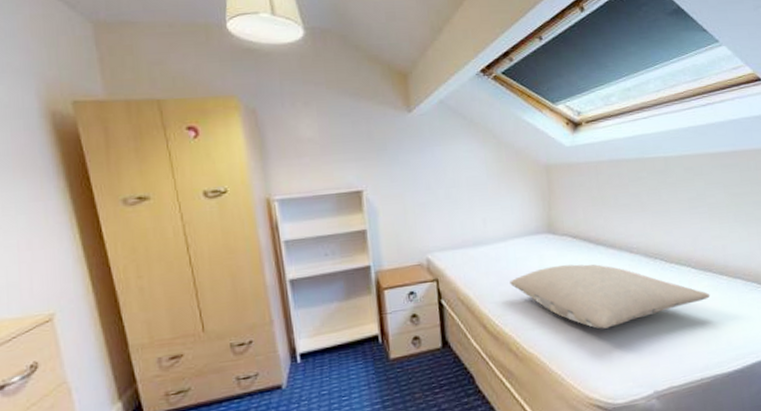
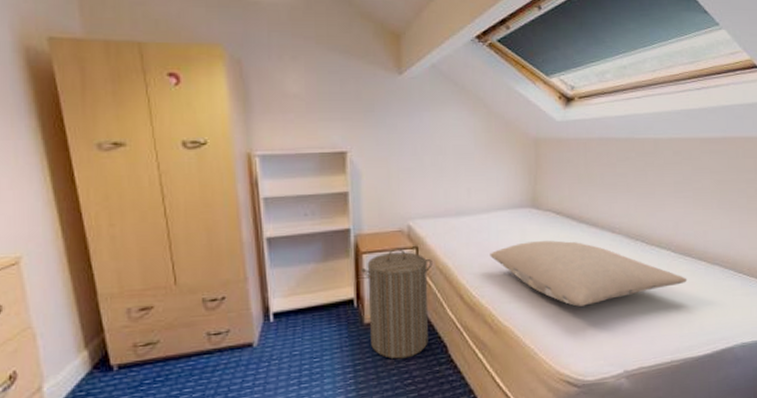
laundry hamper: none [383,281,455,393] -> present [360,247,433,359]

